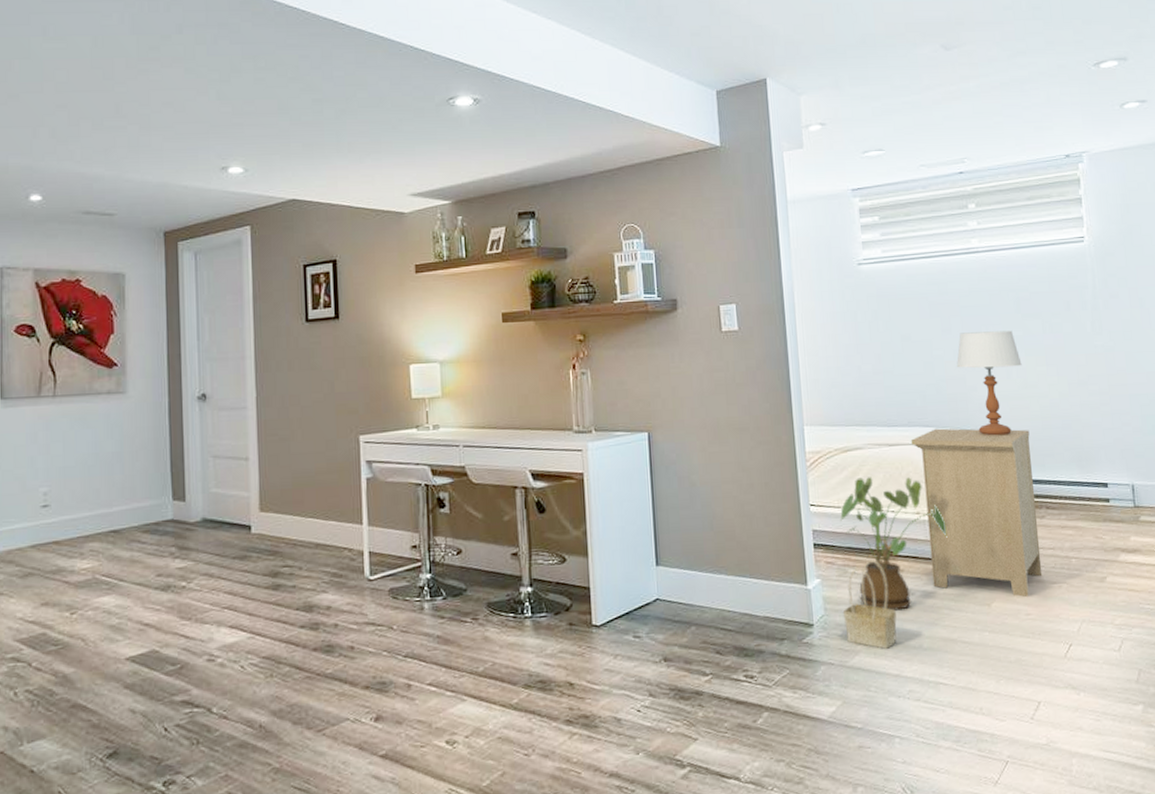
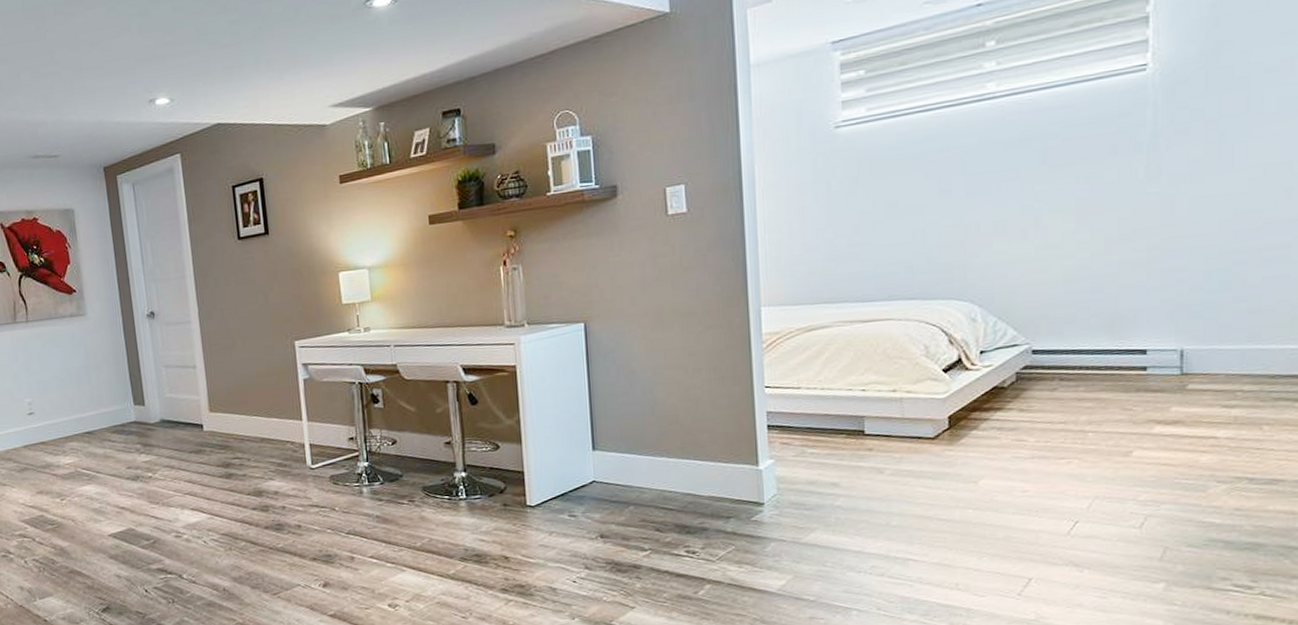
house plant: present [840,477,947,611] -> none [800,354,929,490]
basket: present [844,560,897,649] -> none [799,439,861,527]
nightstand: present [910,428,1043,598] -> none [890,296,1048,474]
table lamp: present [957,330,1022,436] -> none [956,185,1043,305]

